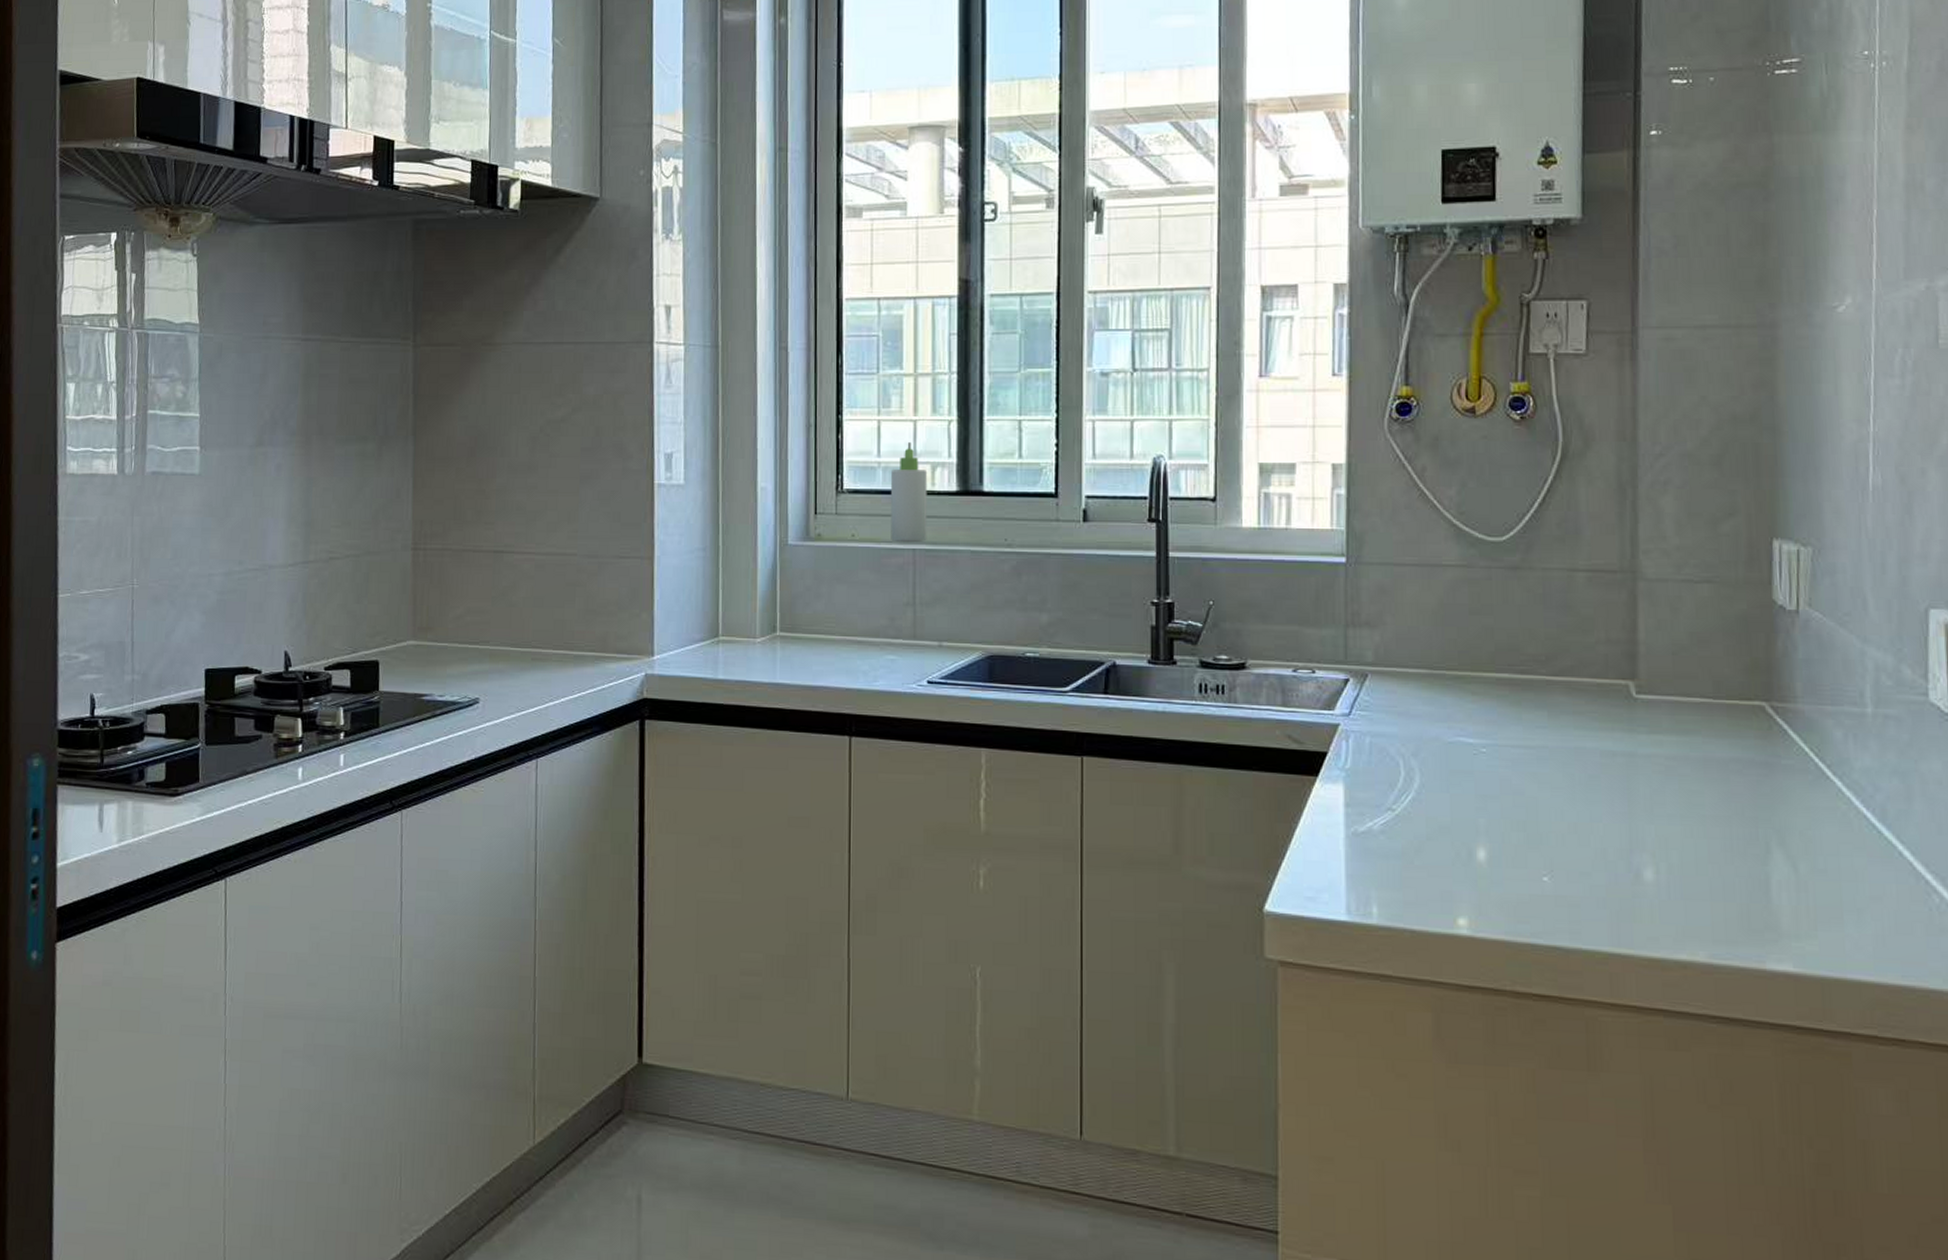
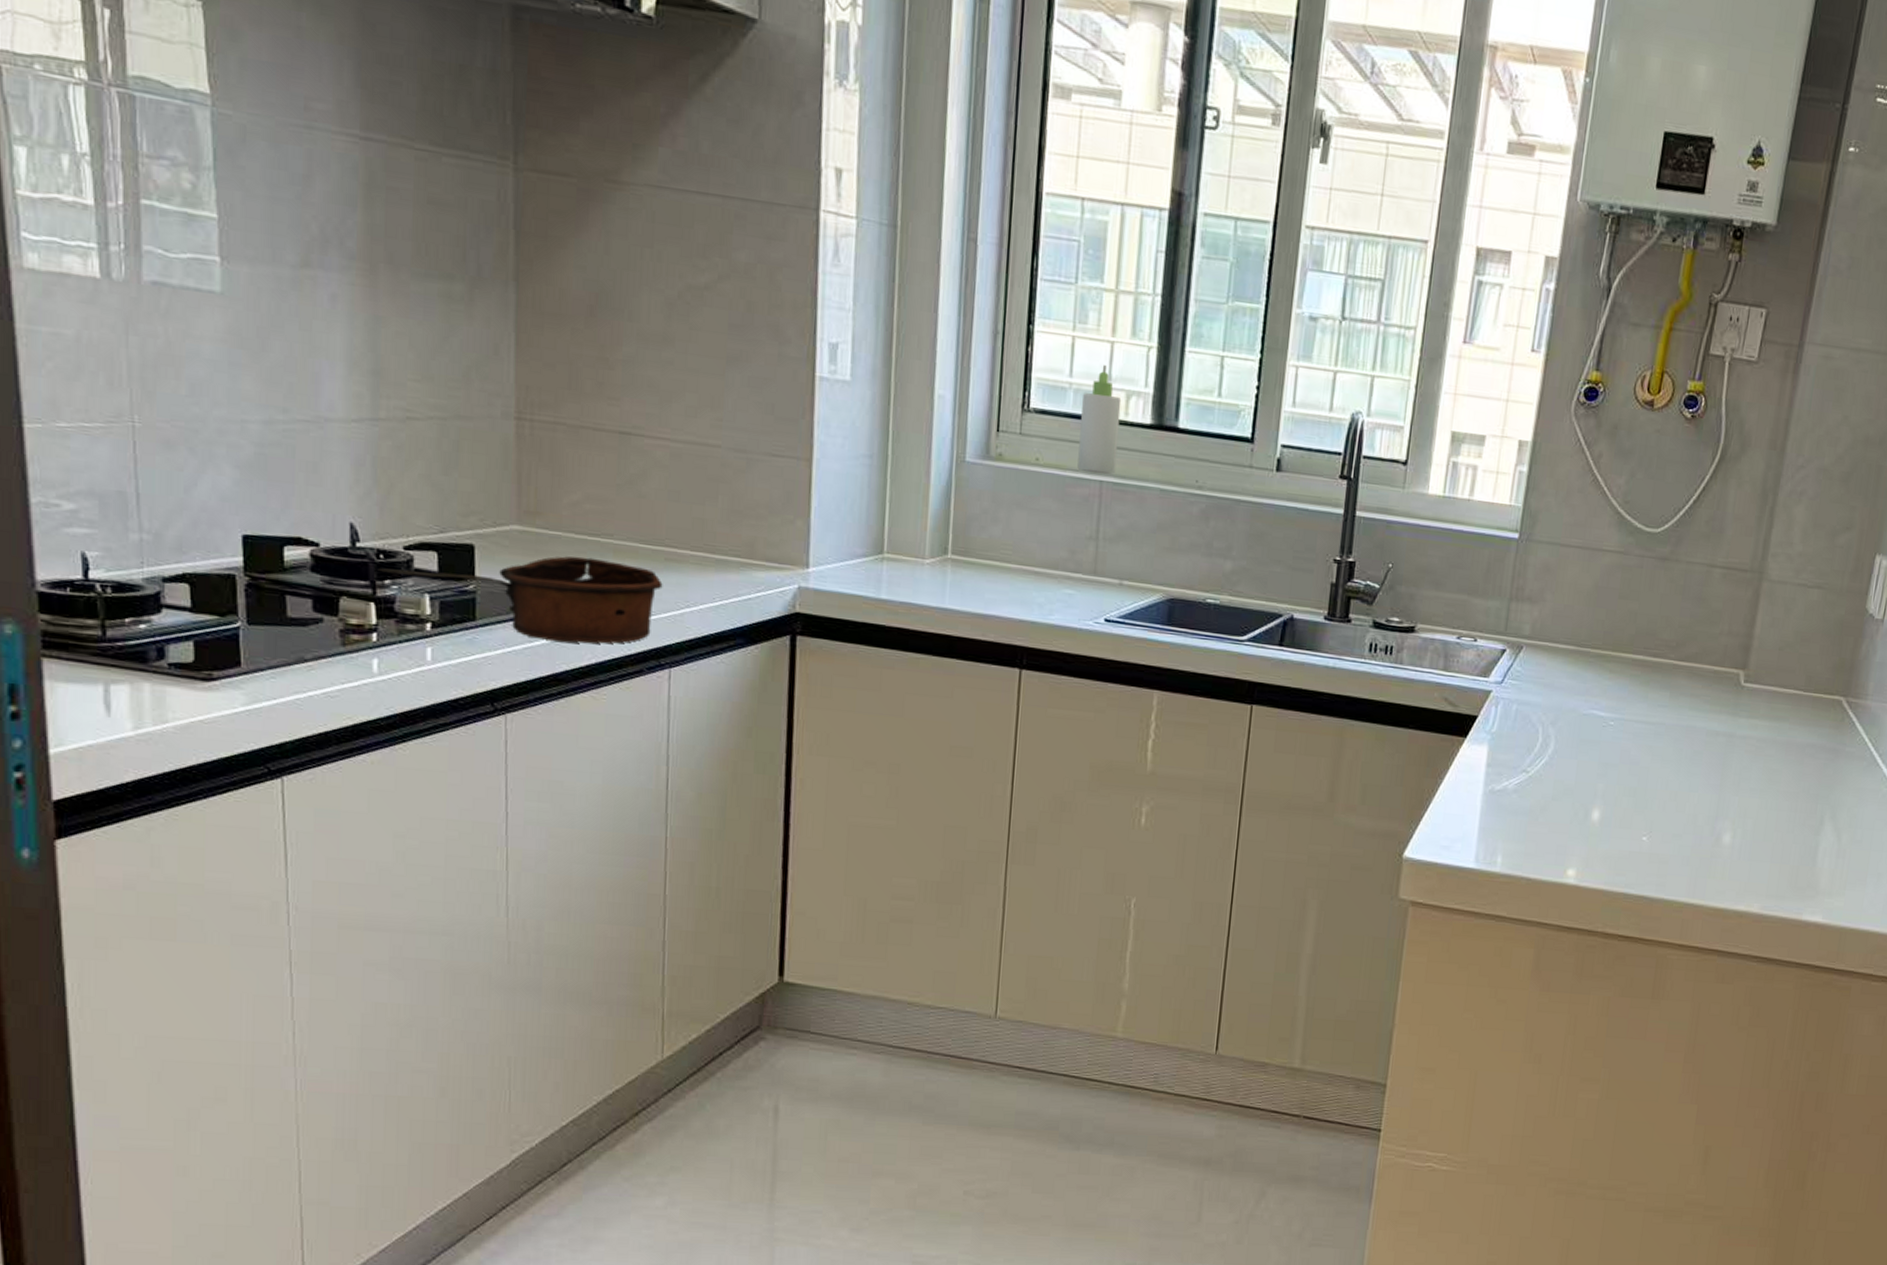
cooking pot: none [304,663,530,741] -> present [378,556,663,644]

